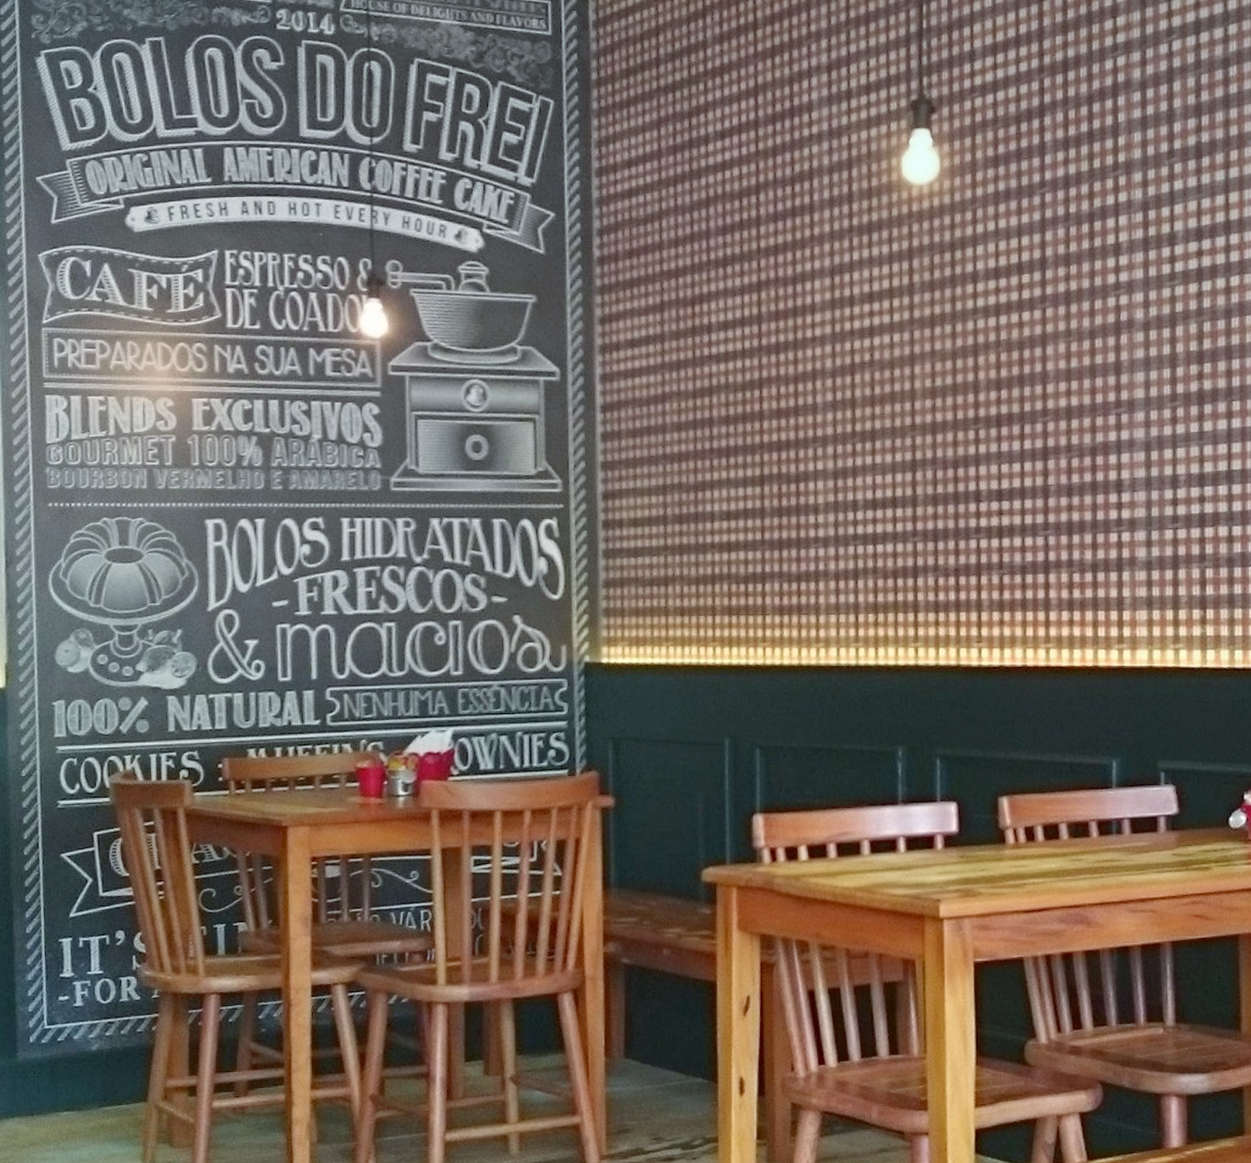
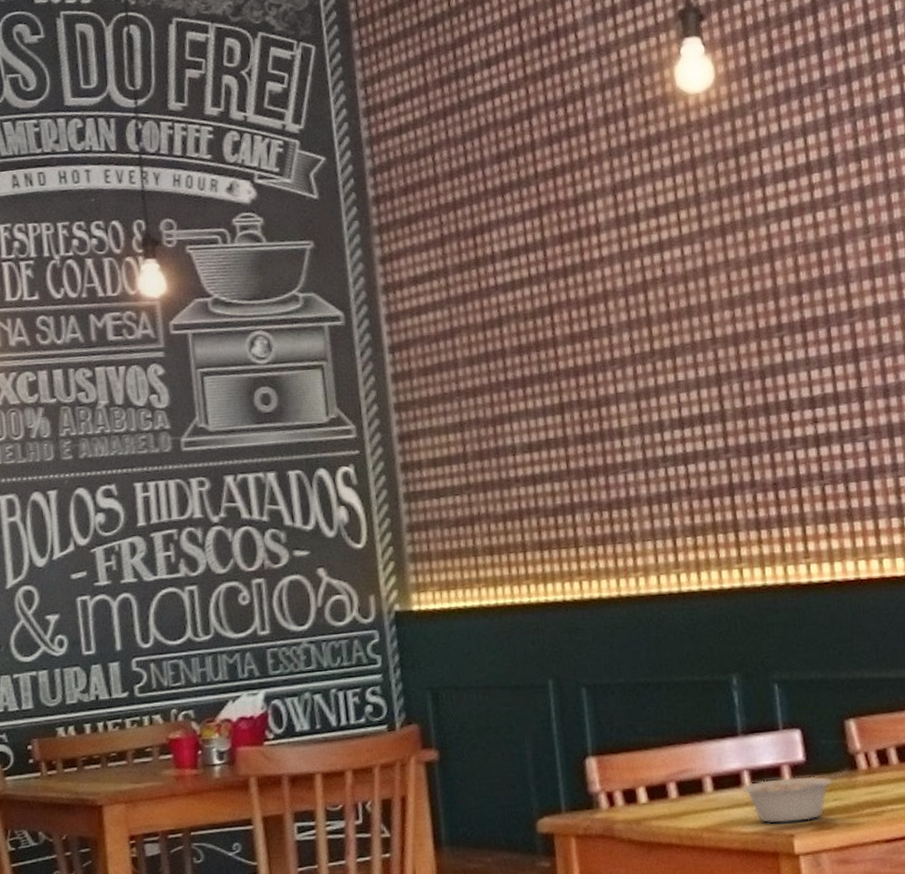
legume: none [896,843,997,889] -> present [741,770,849,825]

